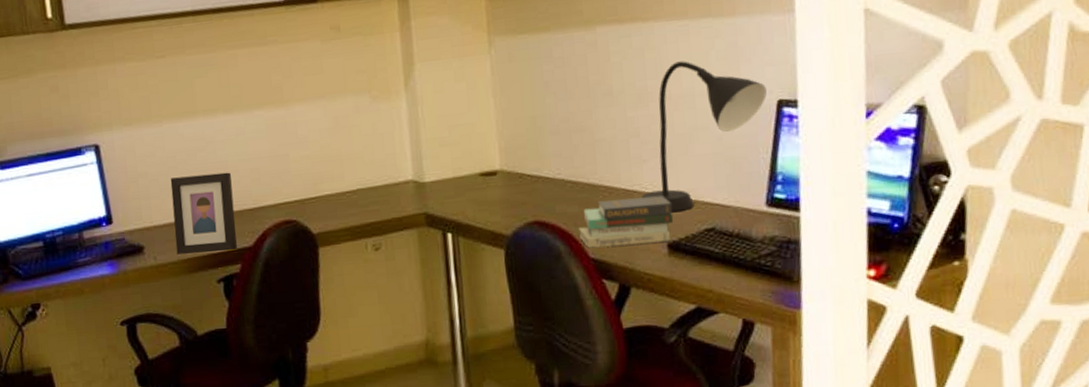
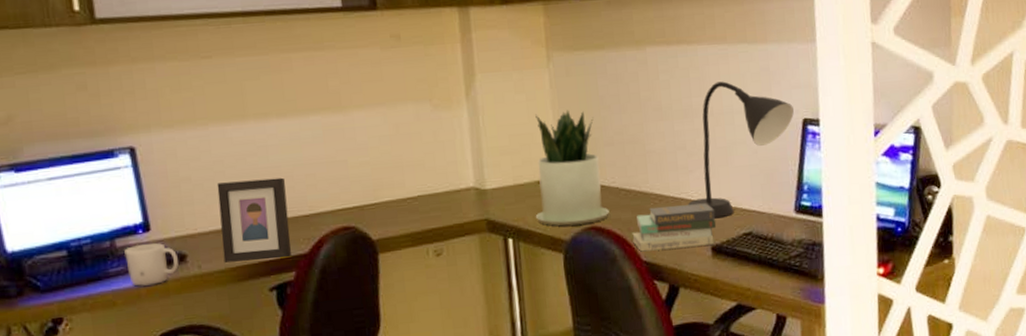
mug: none [91,235,138,276] -> present [124,243,179,286]
planter: none [475,97,554,221] -> present [535,110,609,226]

